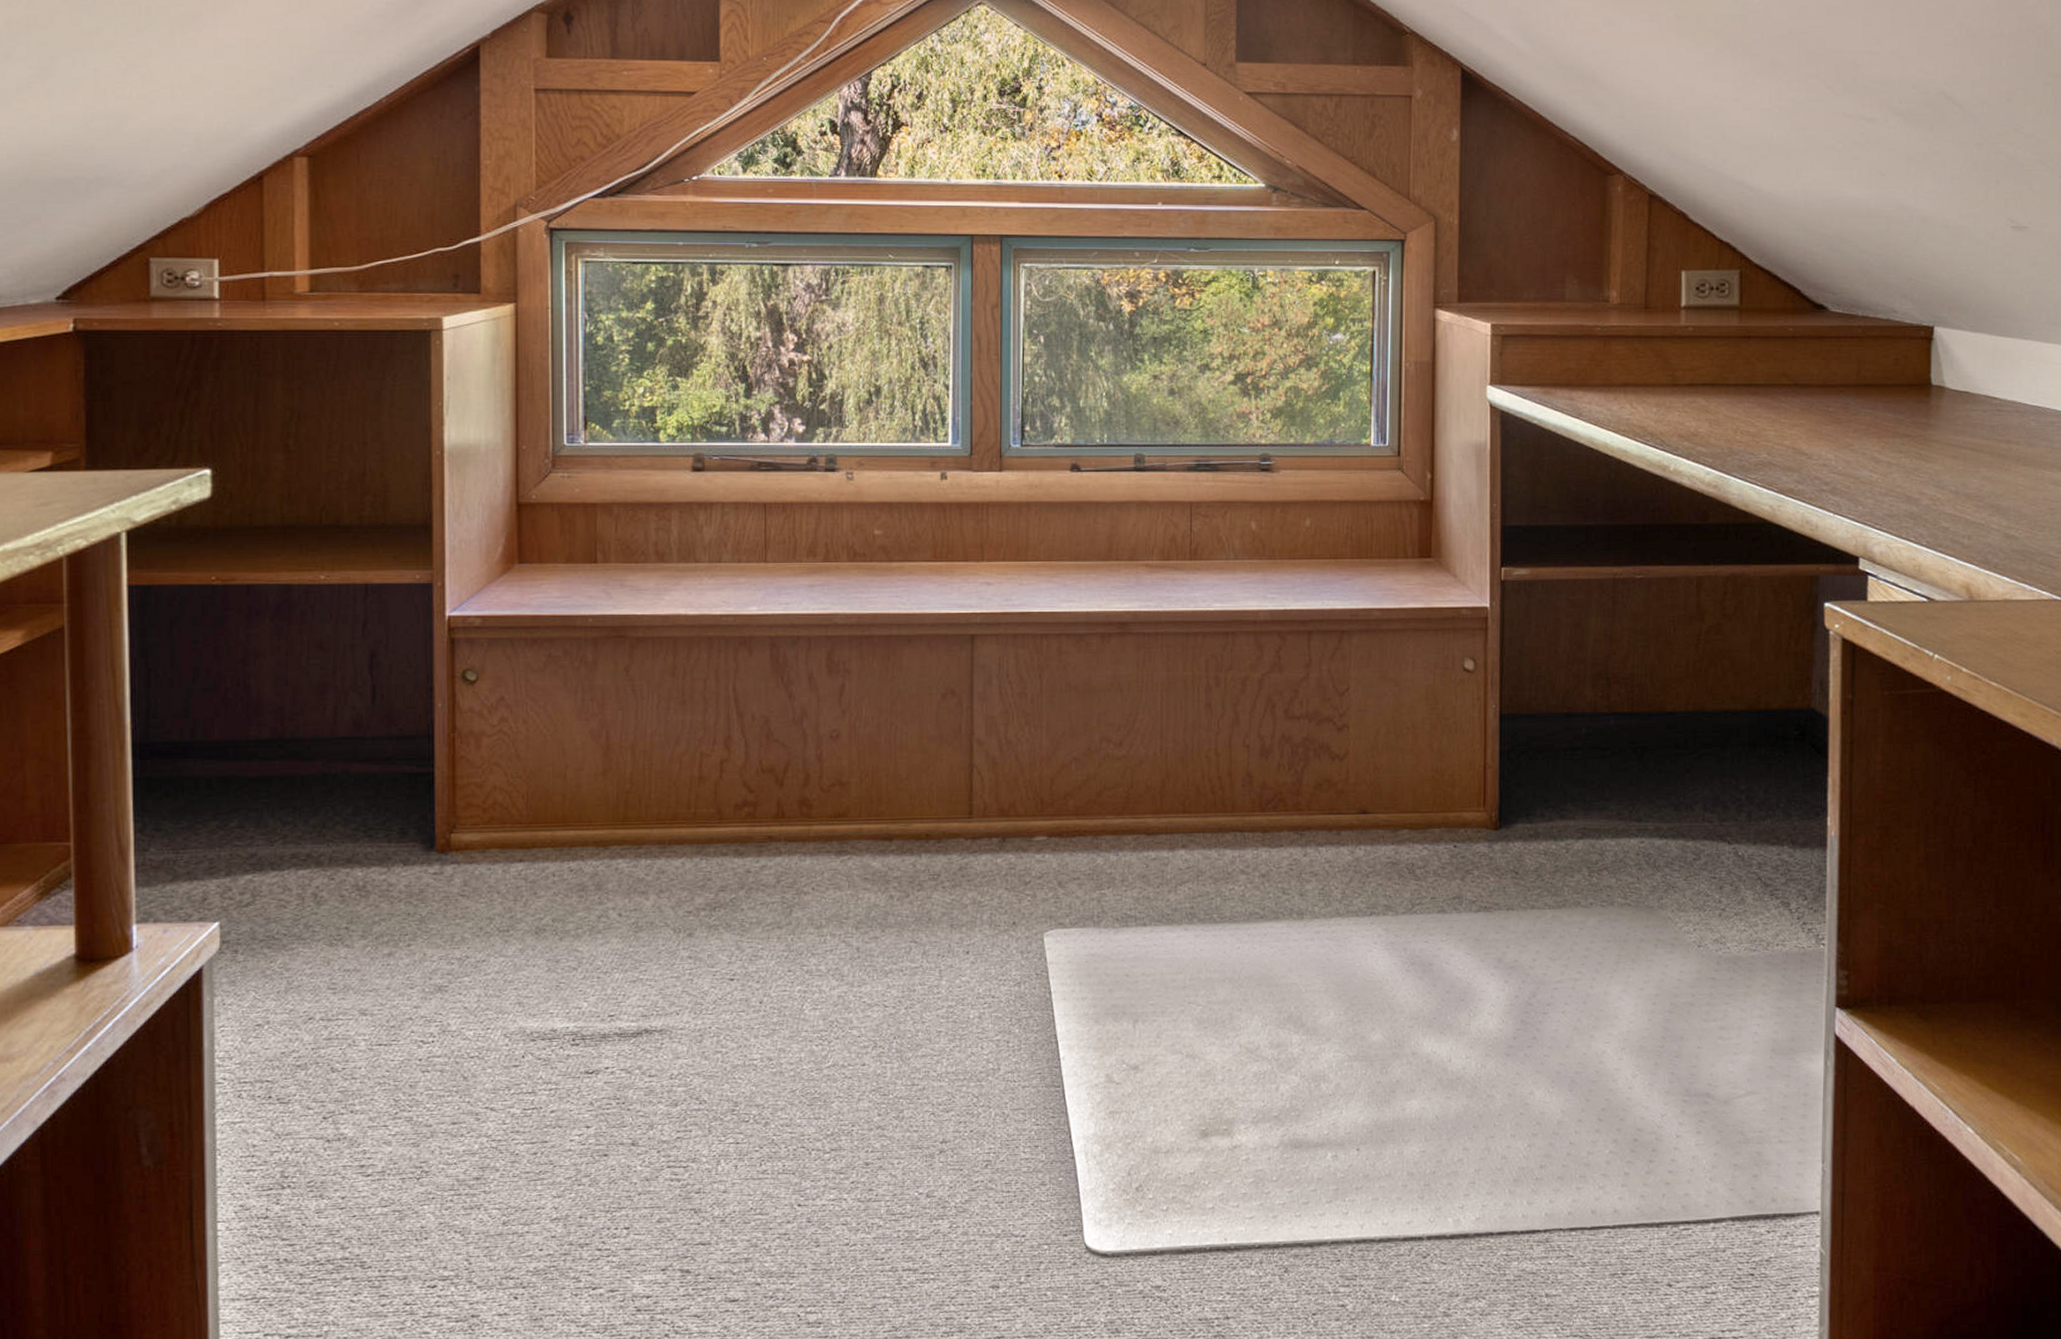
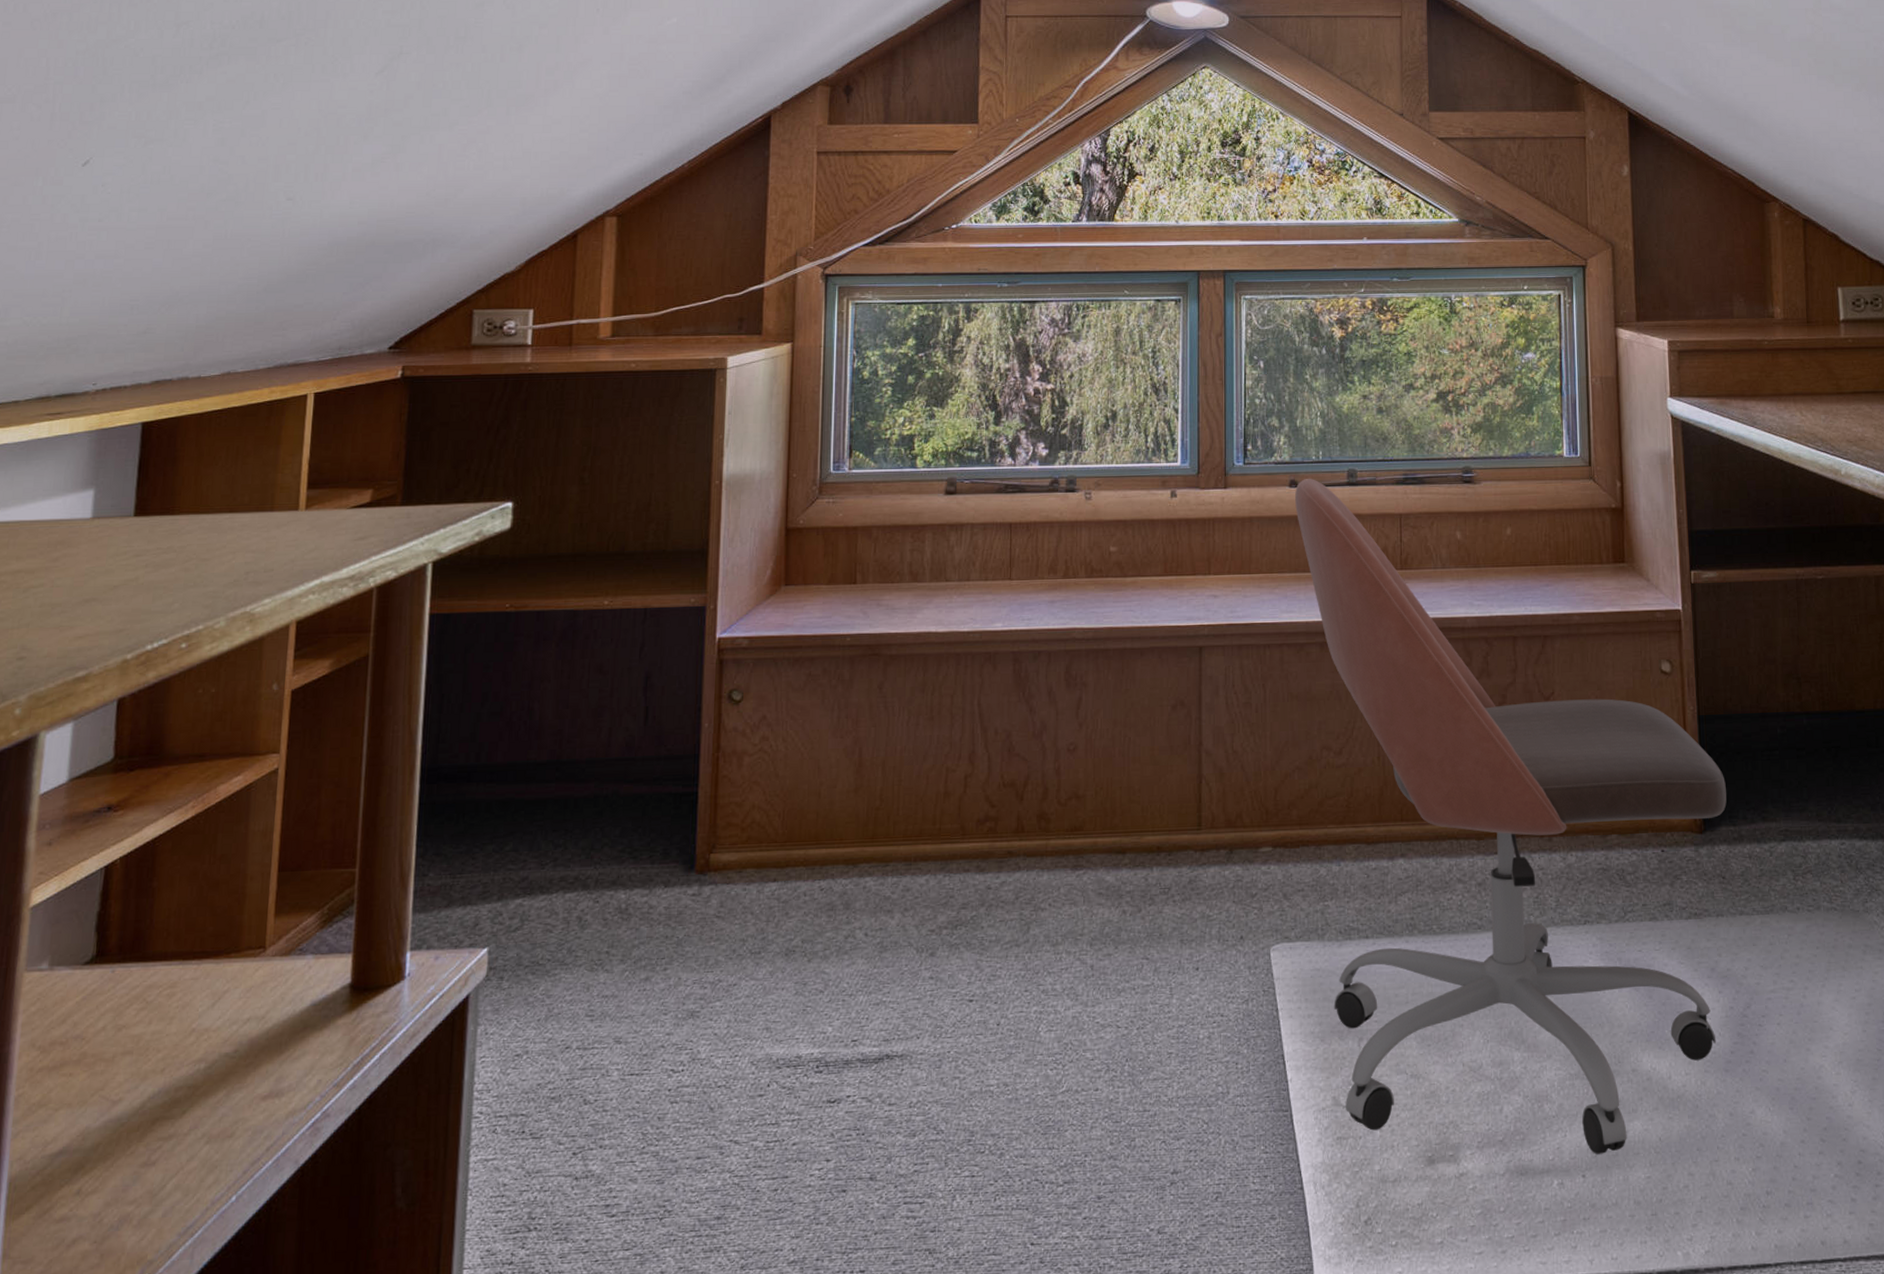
office chair: none [1077,462,1525,1130] -> present [1295,478,1727,1154]

